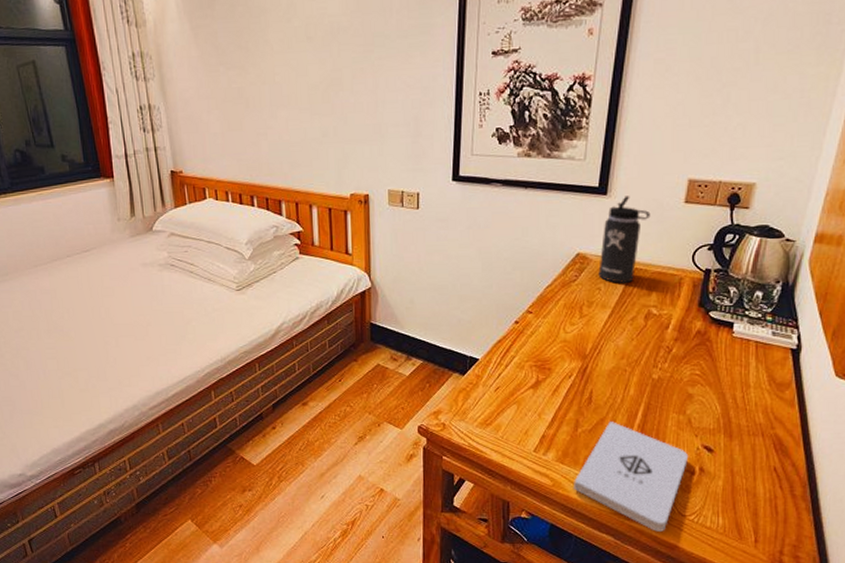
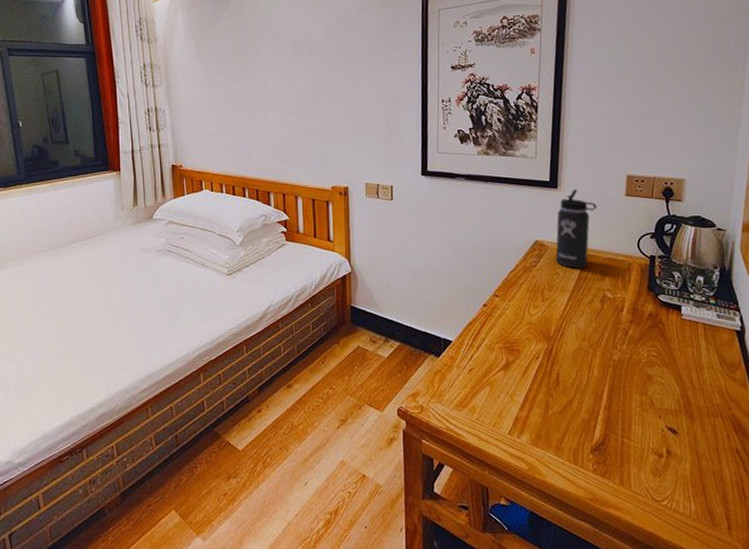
notepad: present [574,420,689,532] -> none [548,402,655,519]

